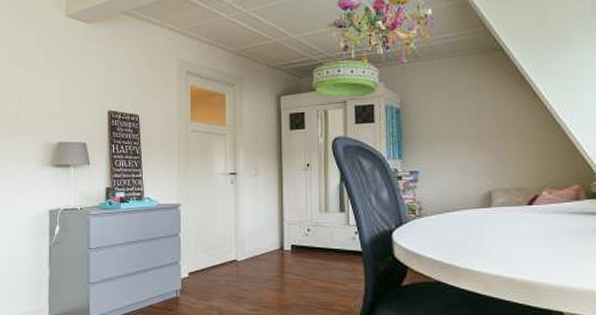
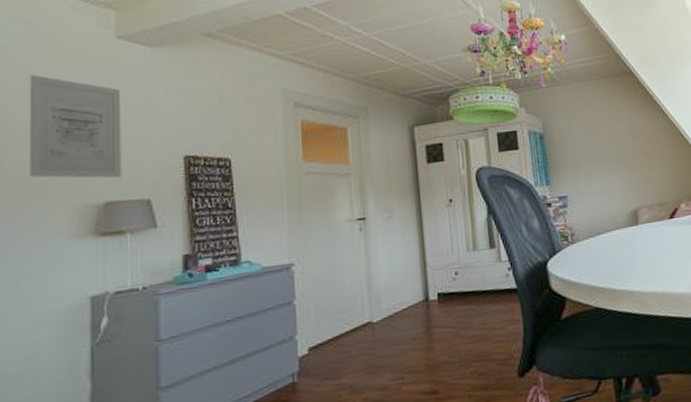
wall art: none [14,44,69,125] -> present [29,74,122,179]

